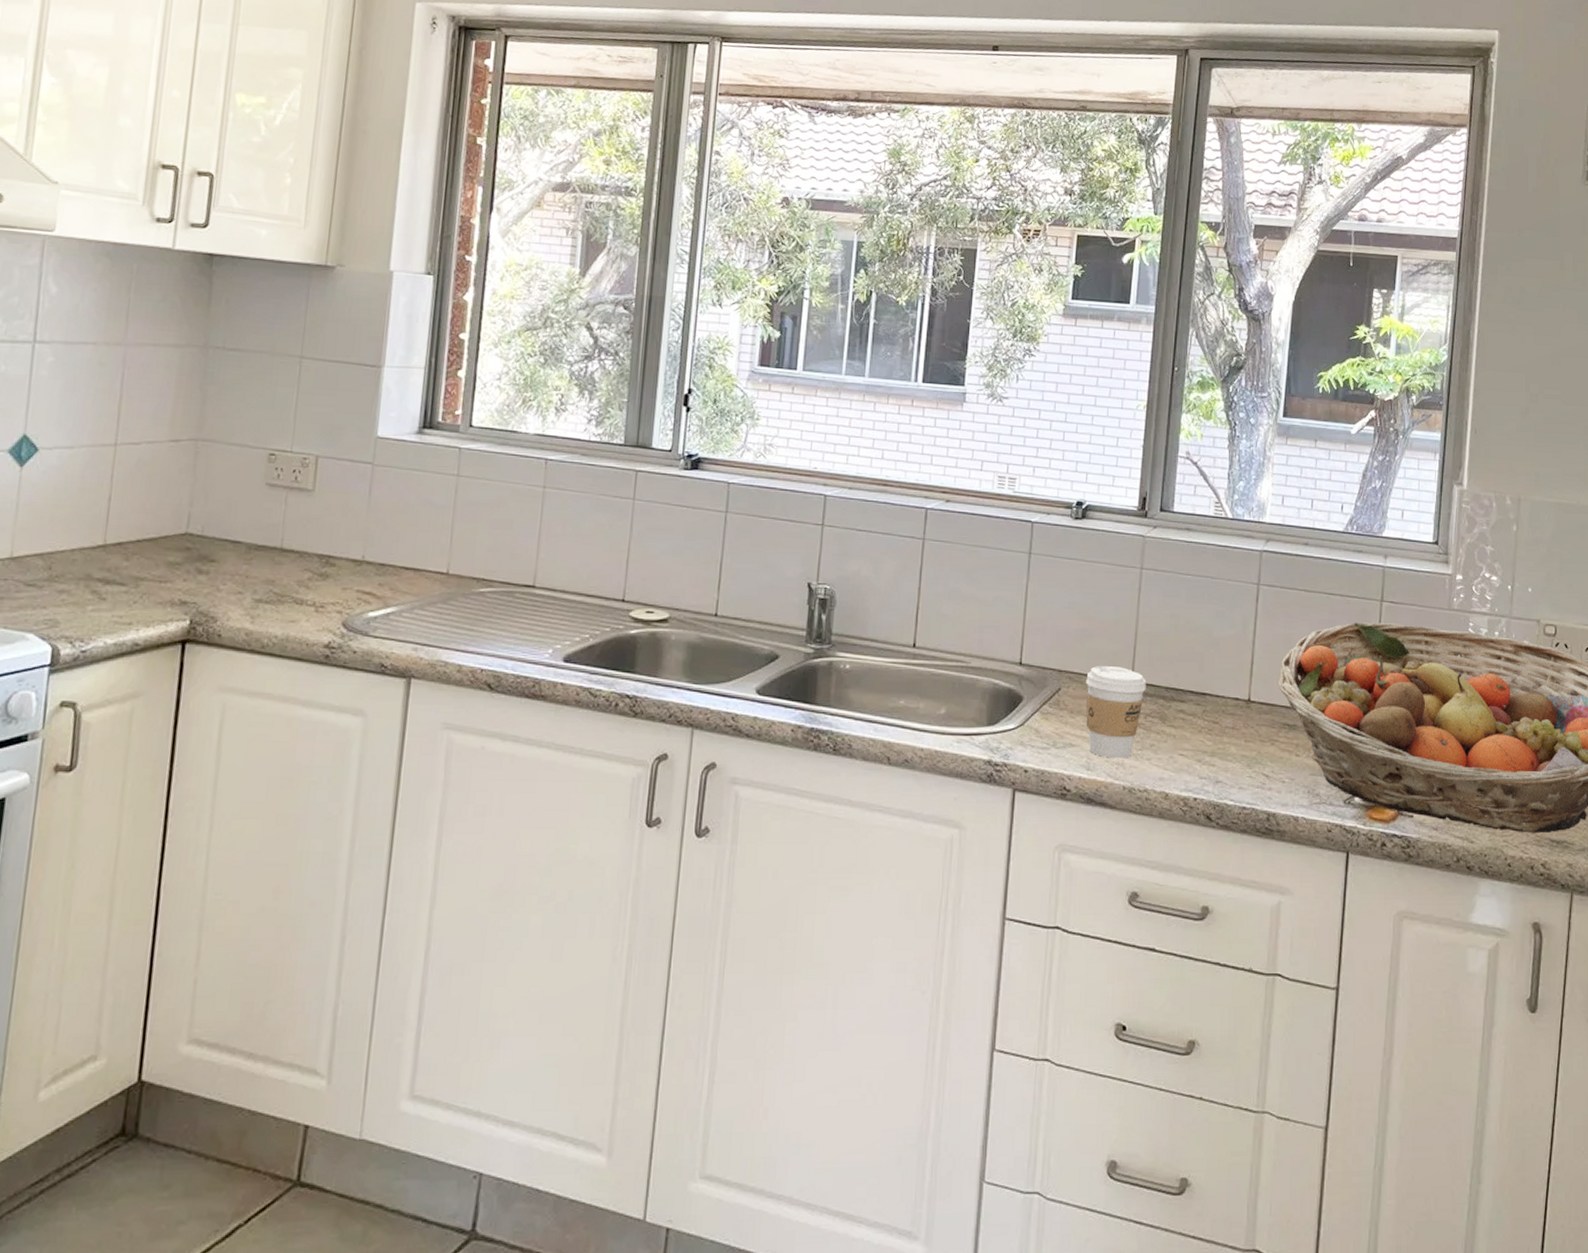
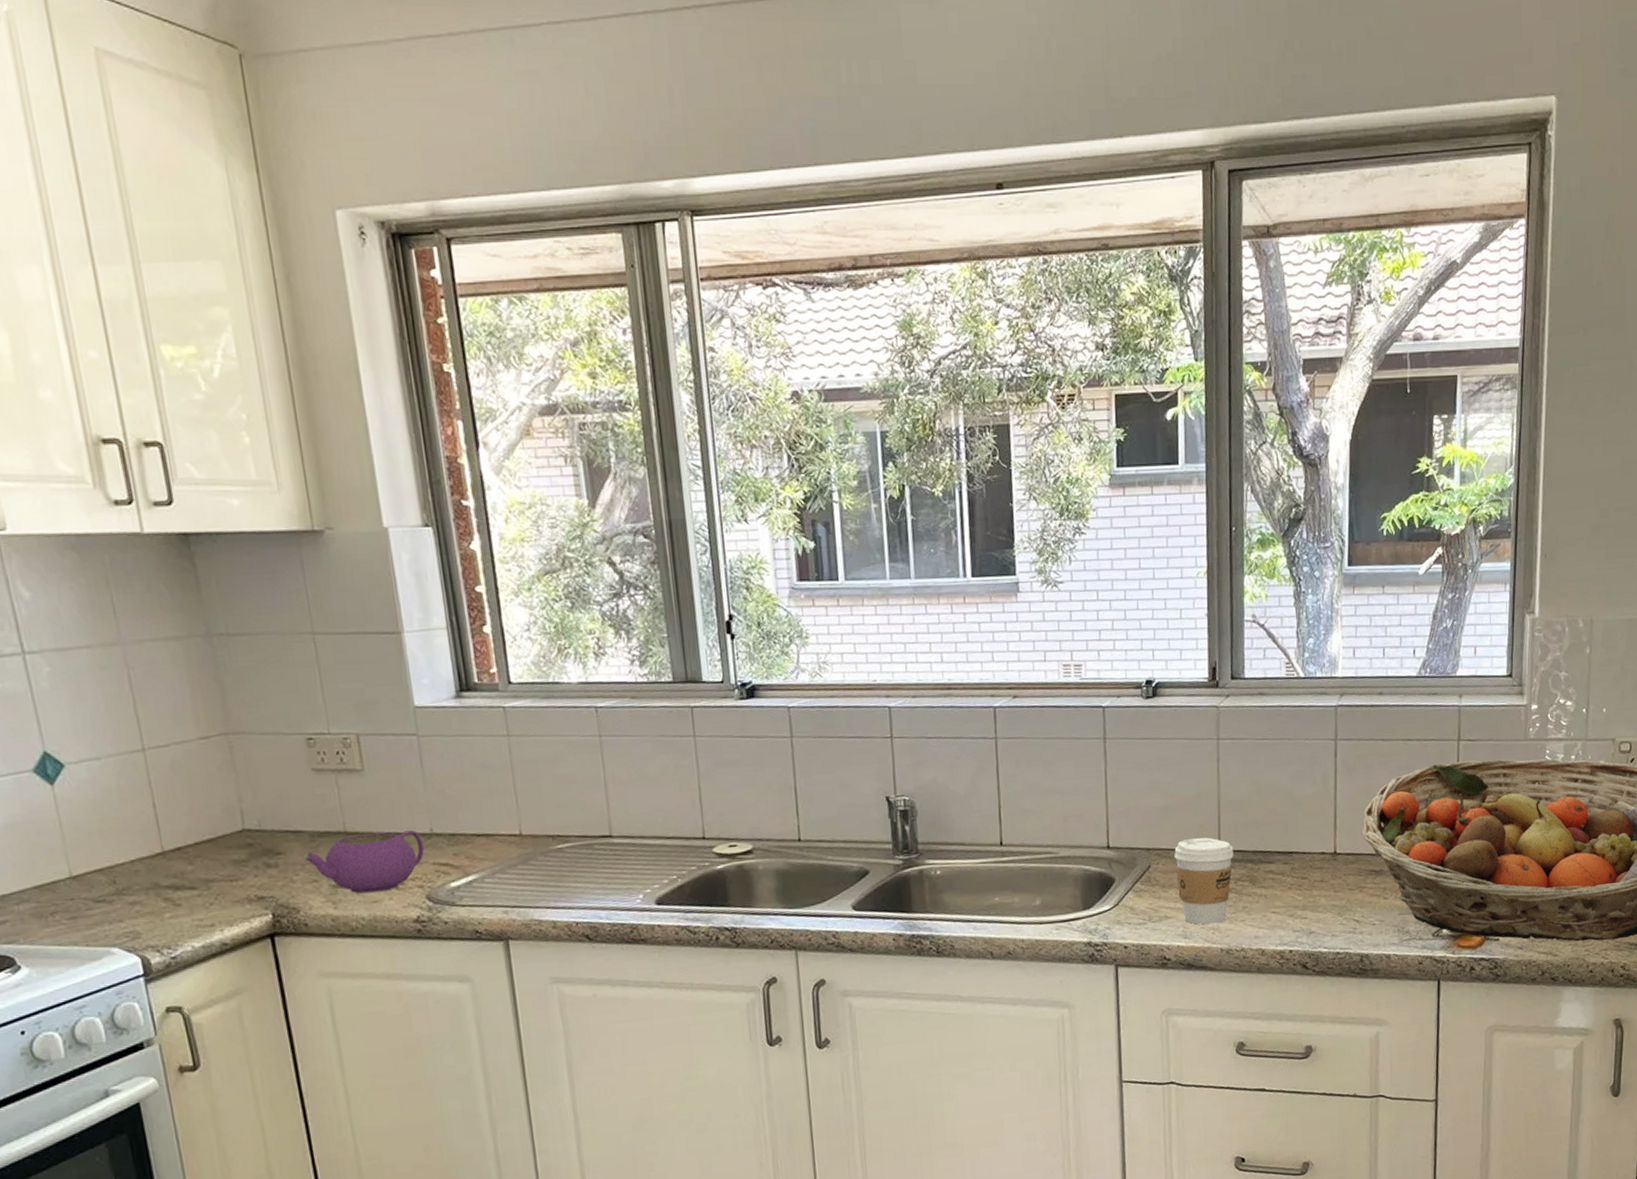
teapot: none [235,553,353,612] -> present [303,830,424,894]

